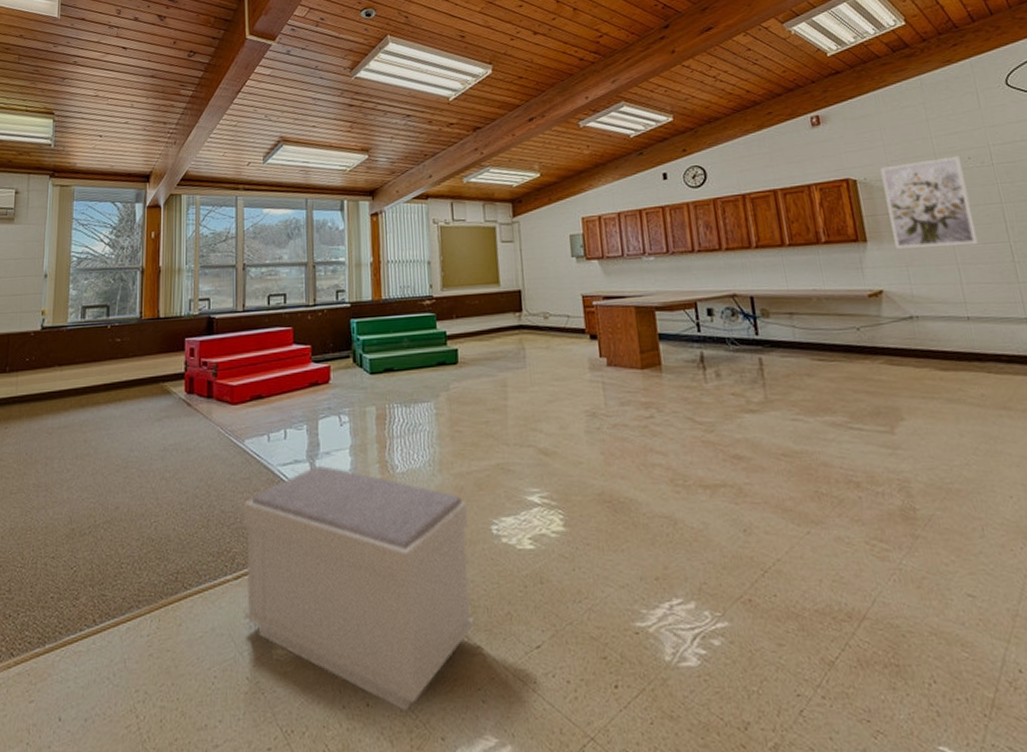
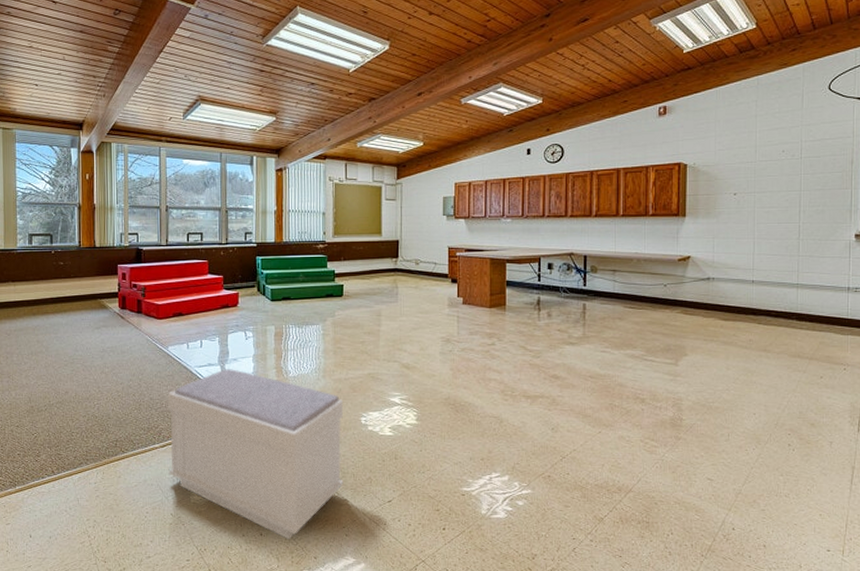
wall art: present [880,155,979,249] -> none [708,148,775,224]

